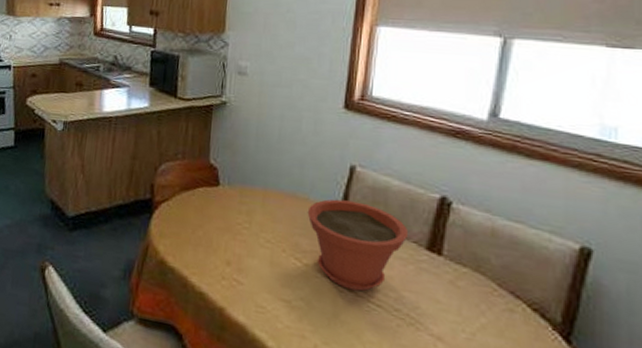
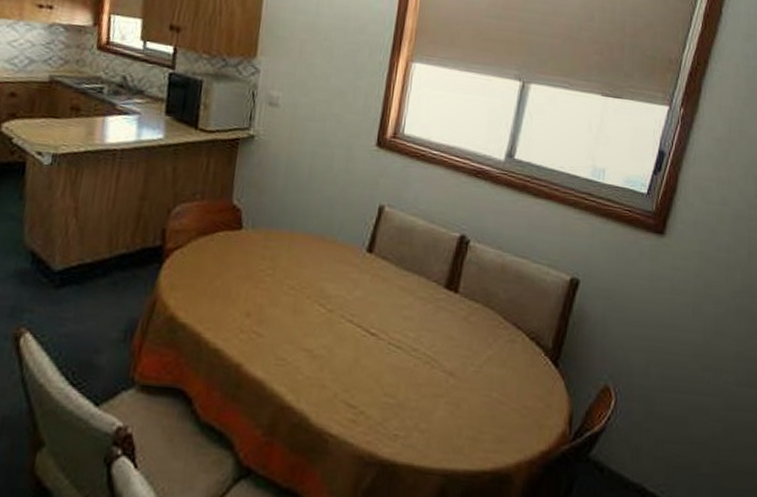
plant pot: present [307,199,409,292] -> none [334,240,430,334]

